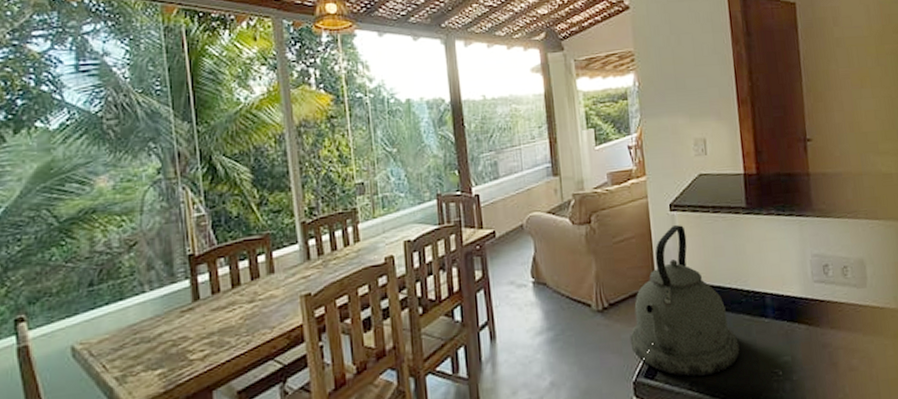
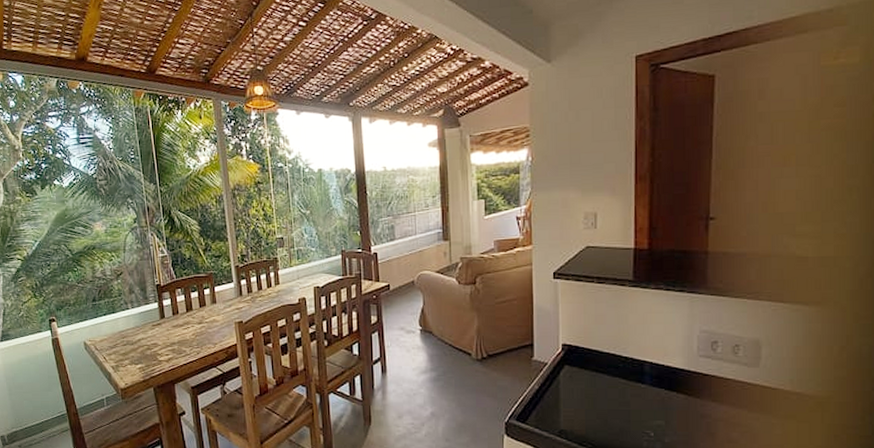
kettle: present [629,225,740,377] -> none [505,292,612,427]

